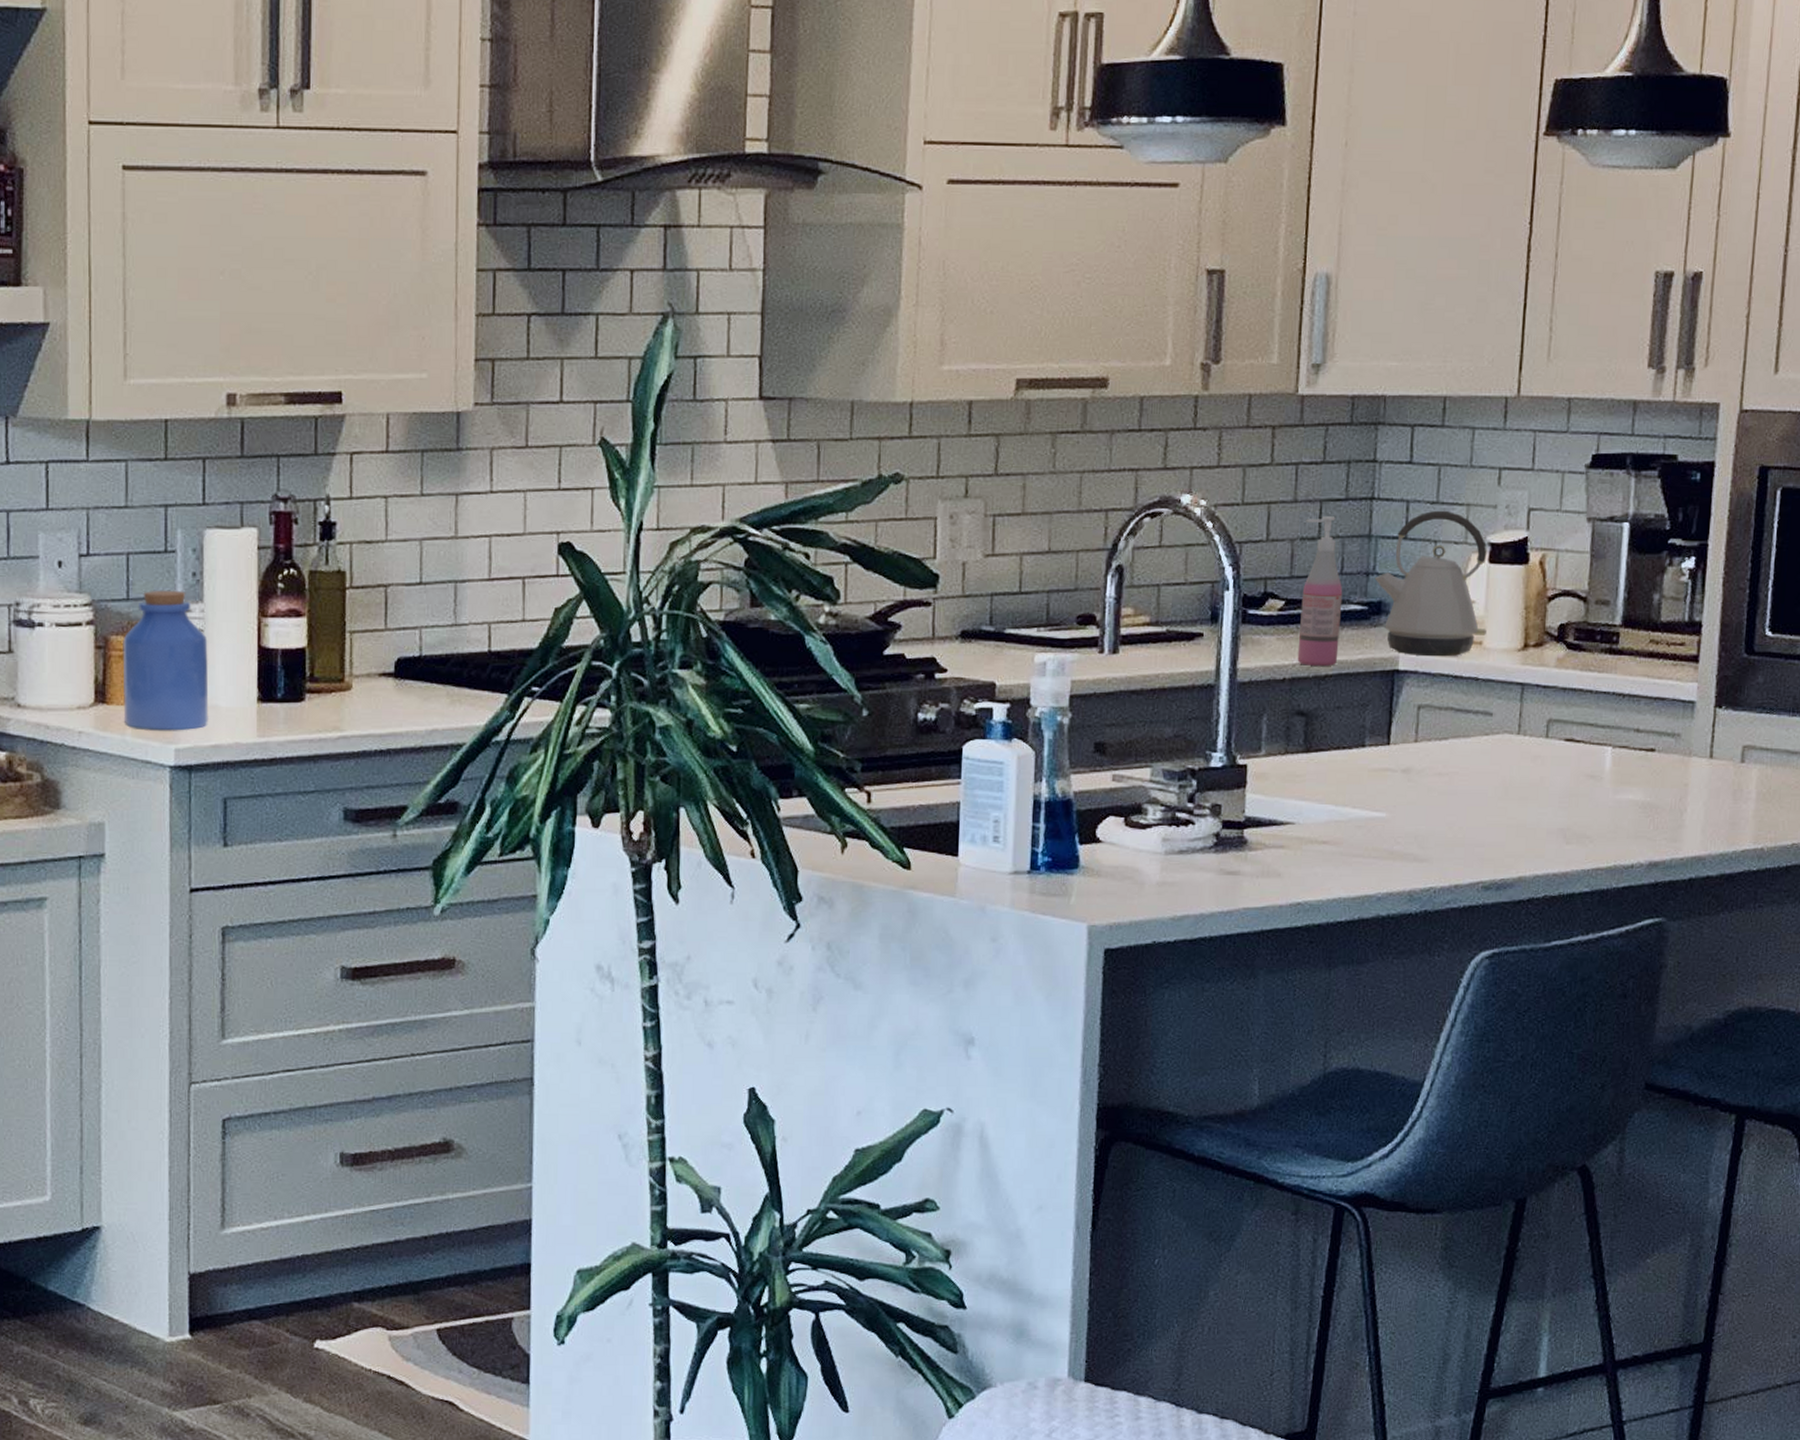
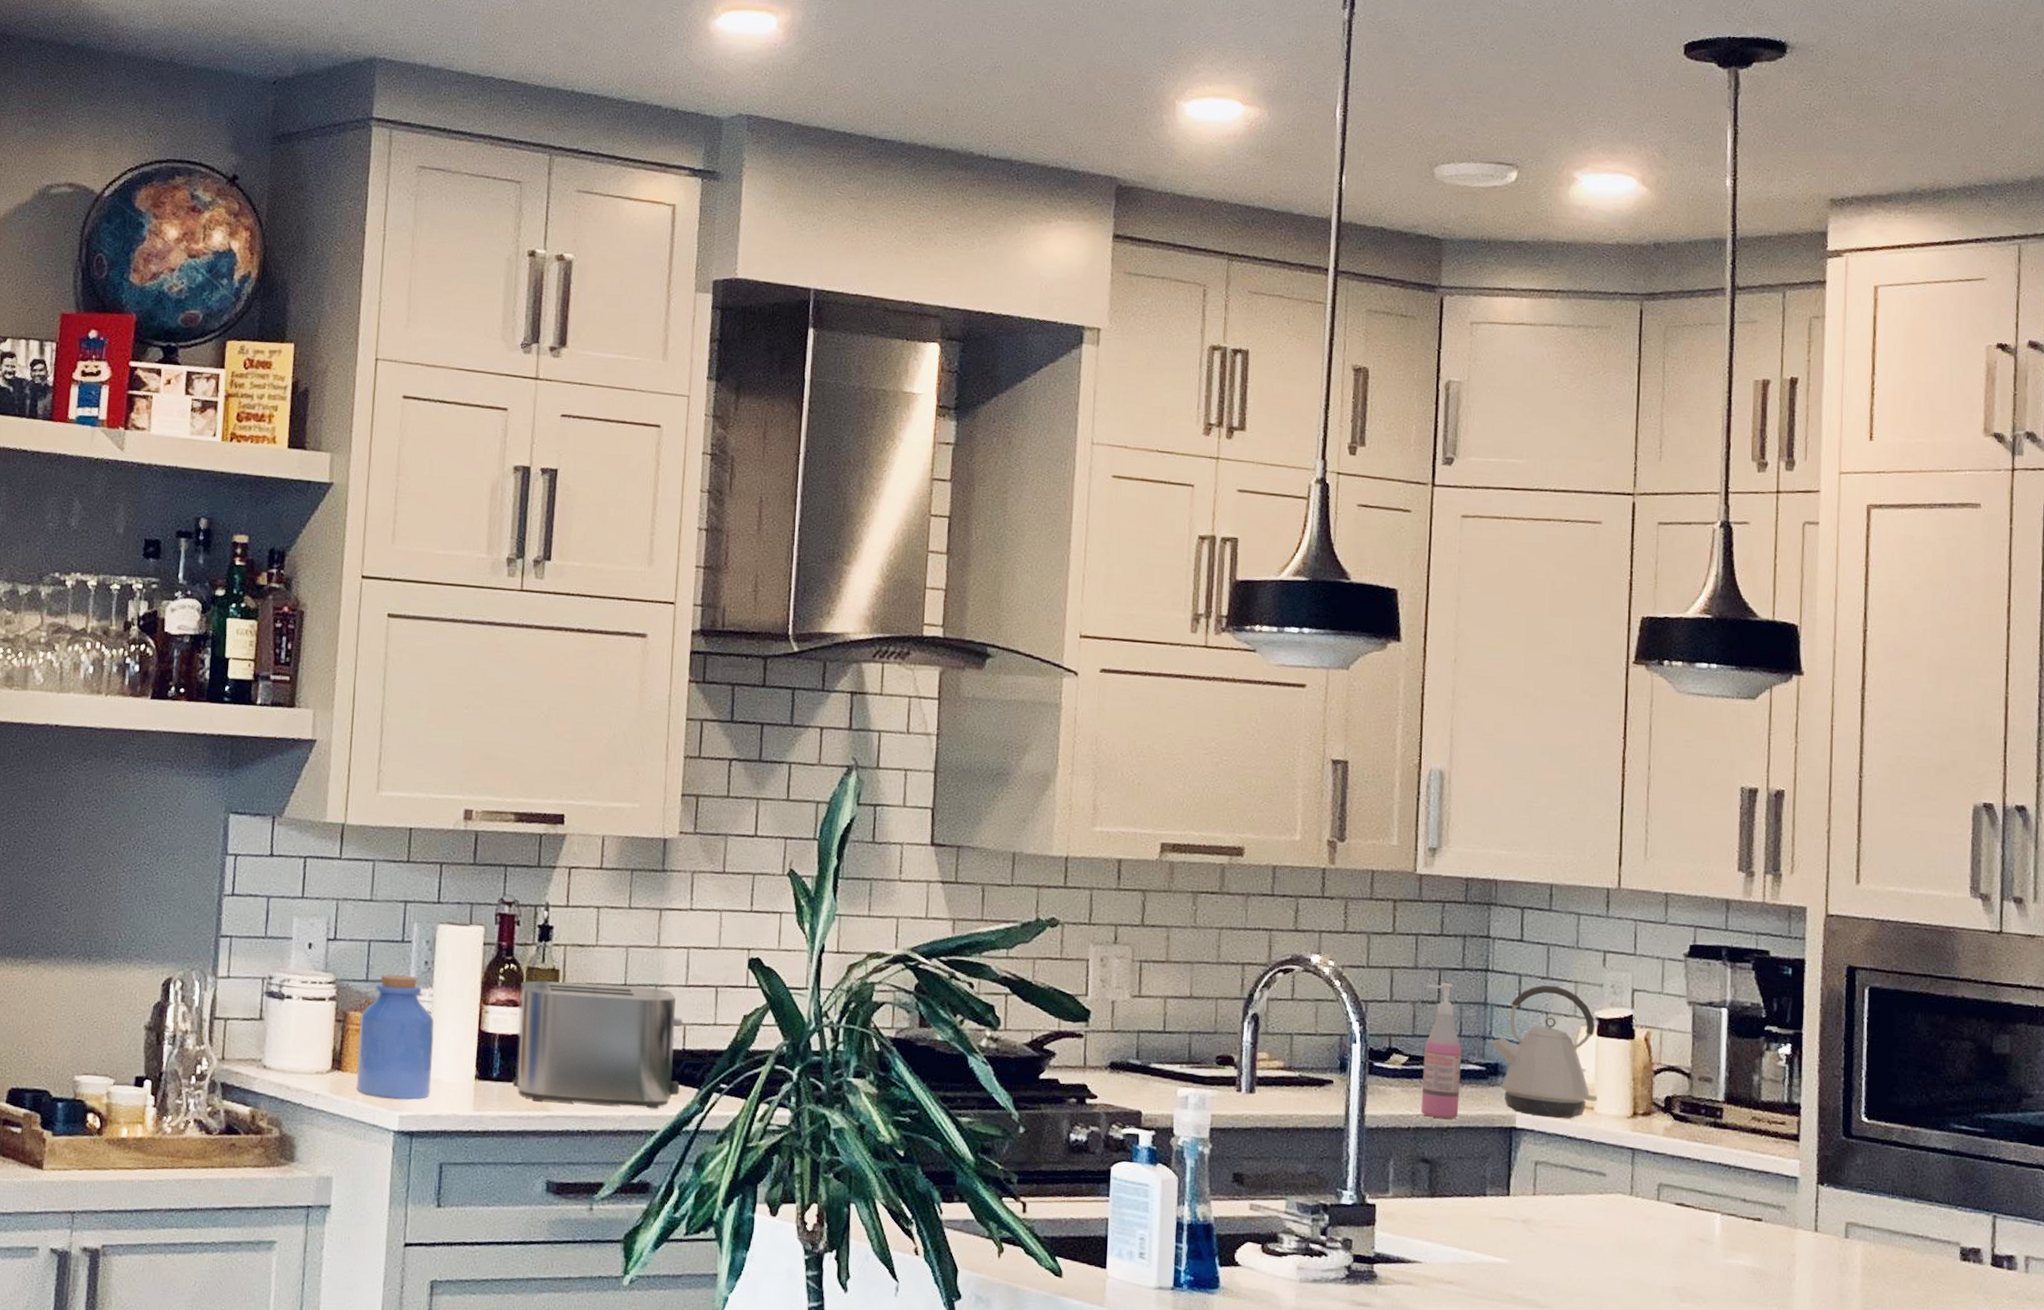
toaster: none [300,584,488,721] -> present [513,980,683,1108]

